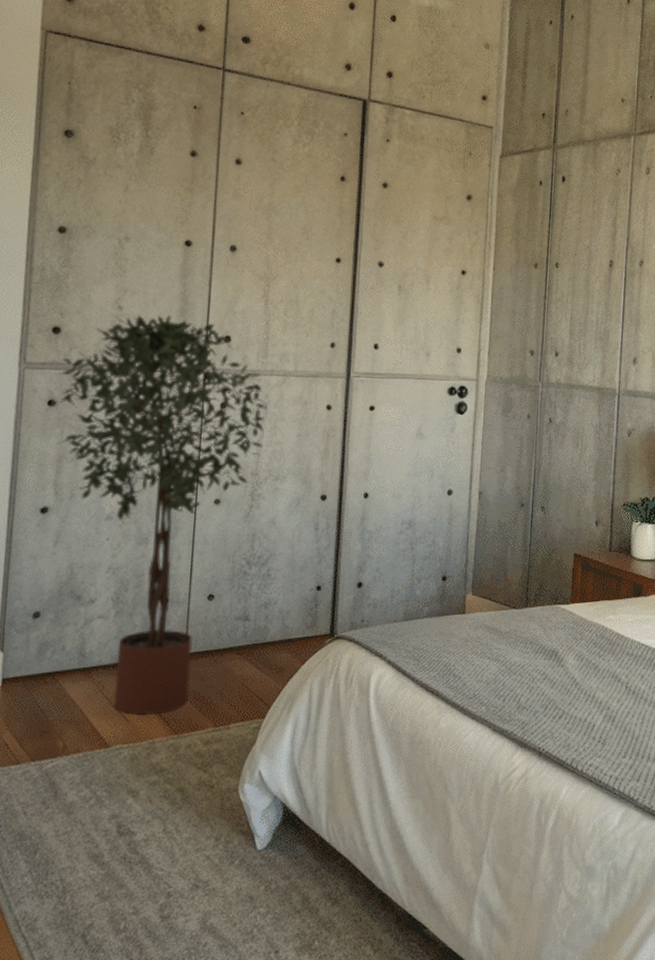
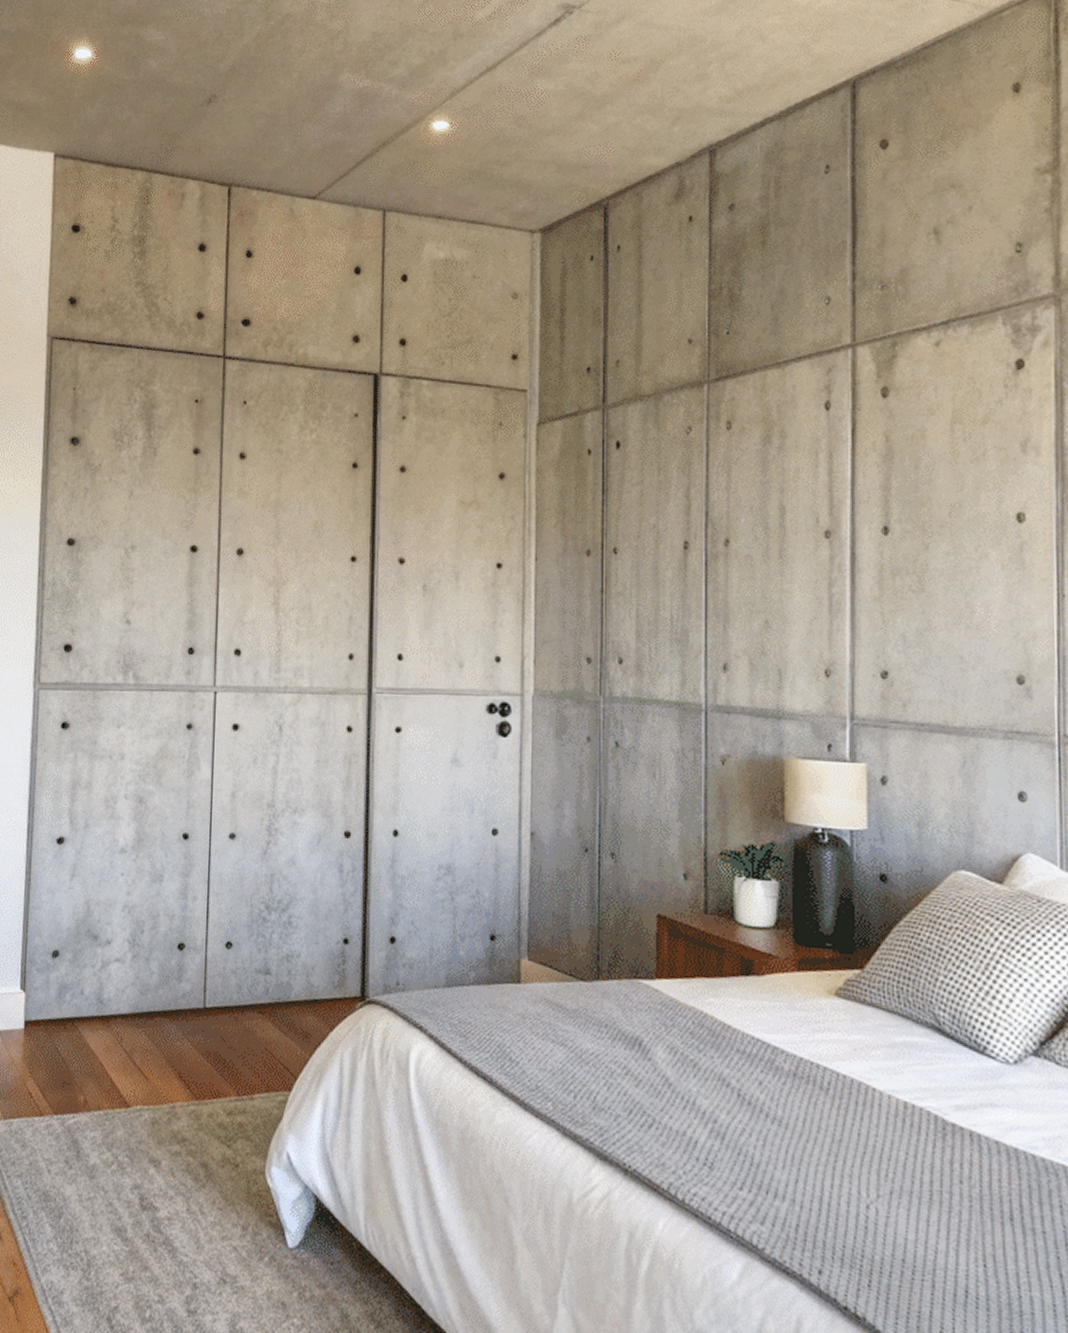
potted tree: present [57,314,266,715] -> none [71,627,281,1074]

